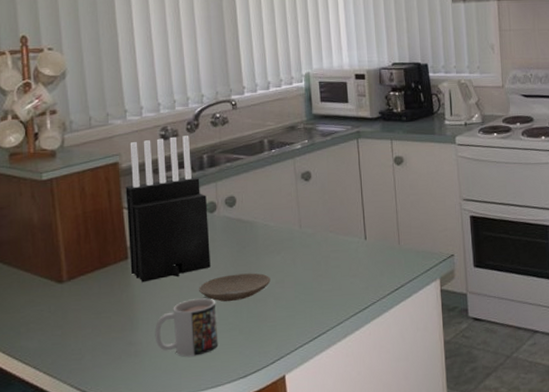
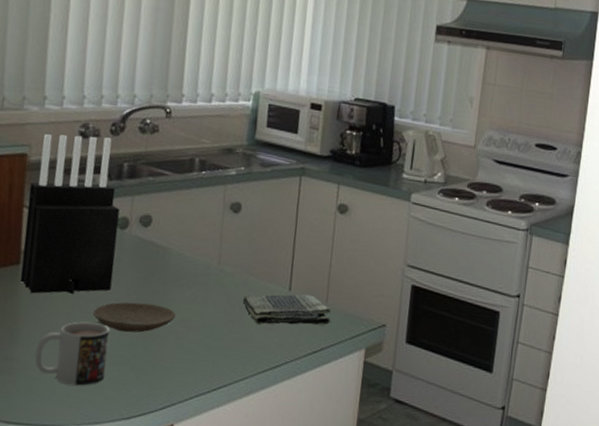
dish towel: none [327,240,405,274] -> present [243,294,332,325]

